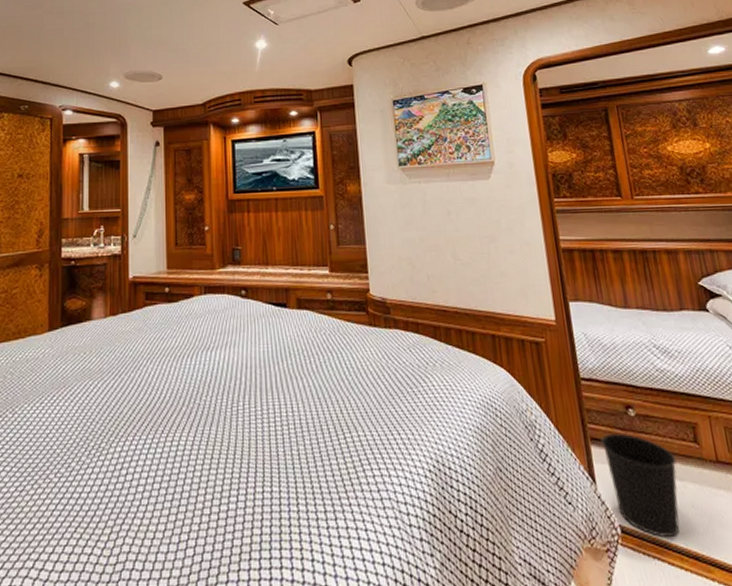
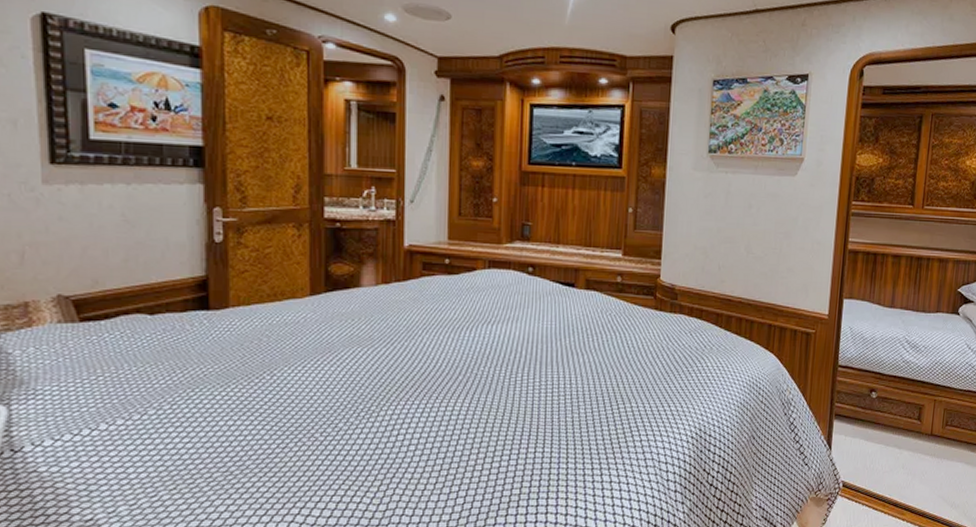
wastebasket: present [601,432,680,538] -> none [843,410,900,491]

